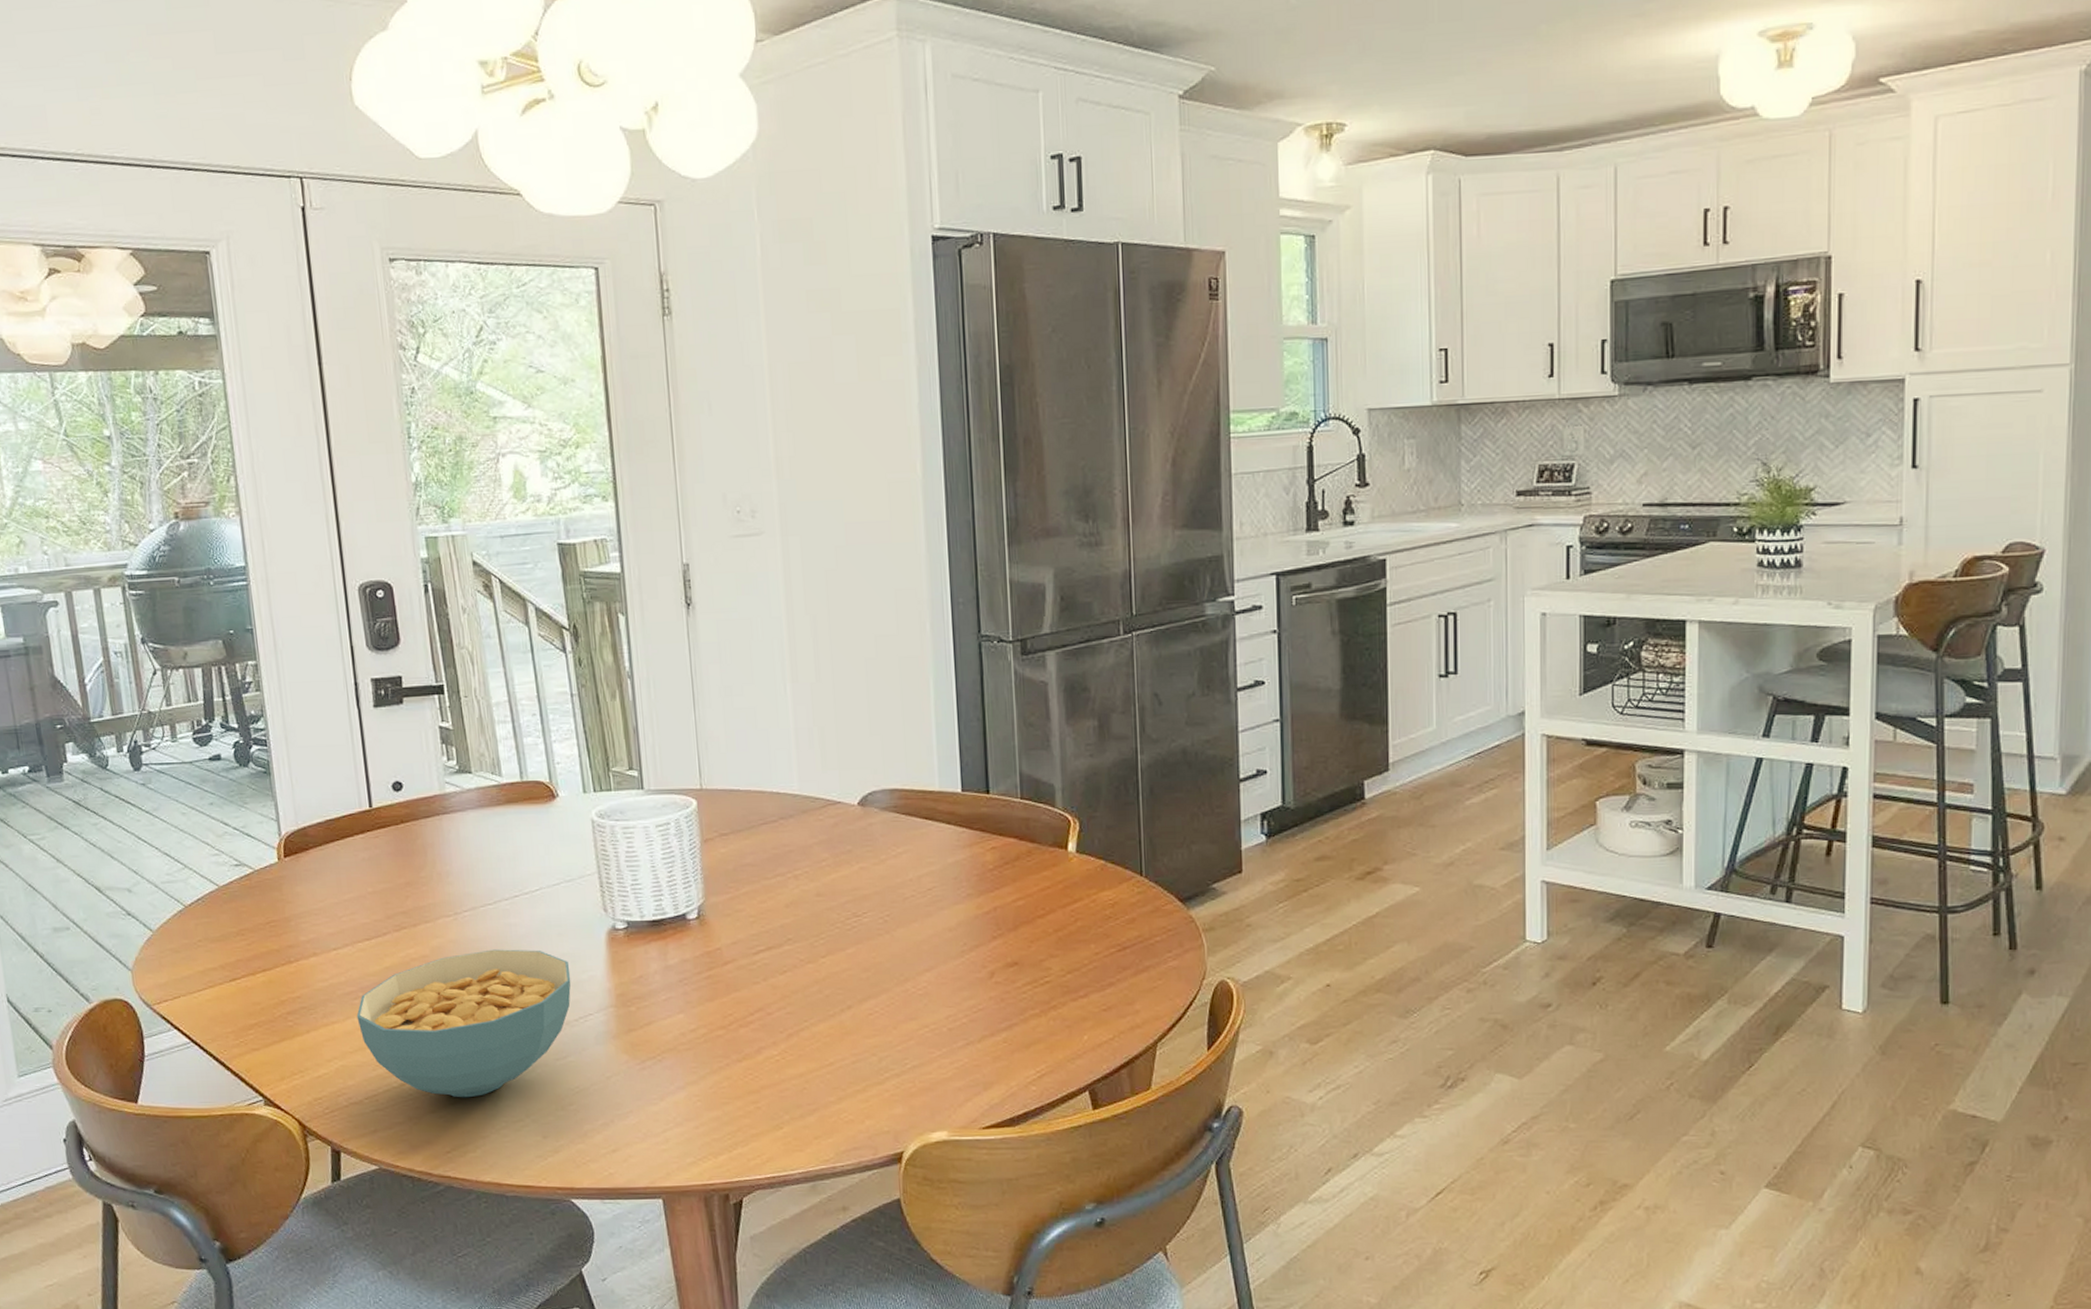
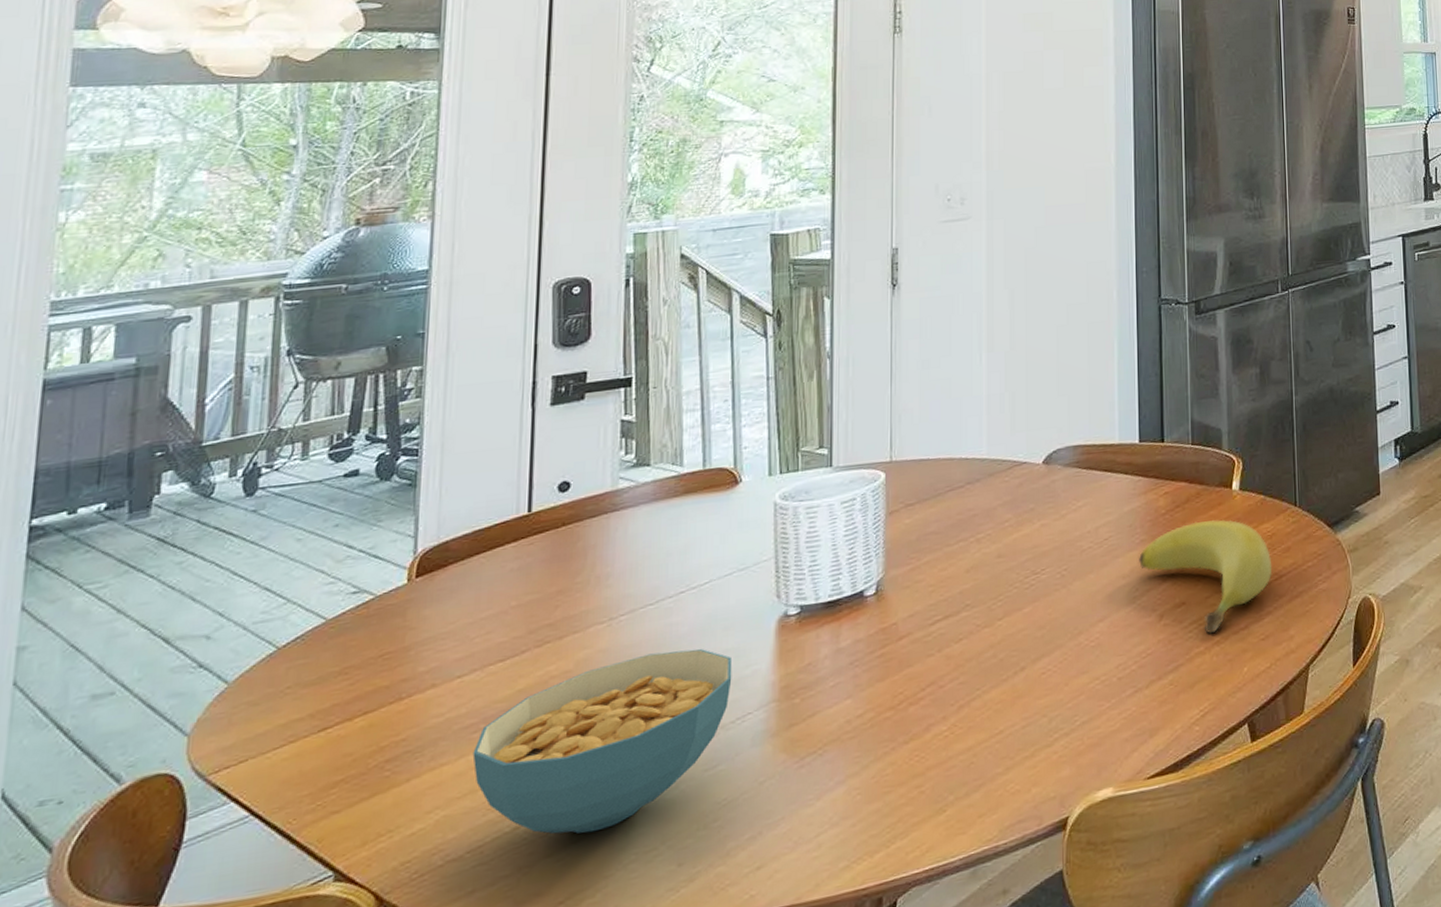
banana: none [966,881,1115,998] -> present [1139,519,1273,634]

